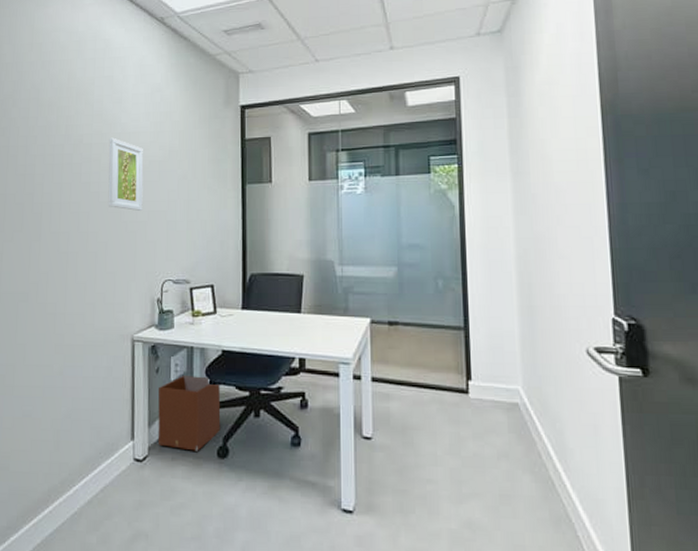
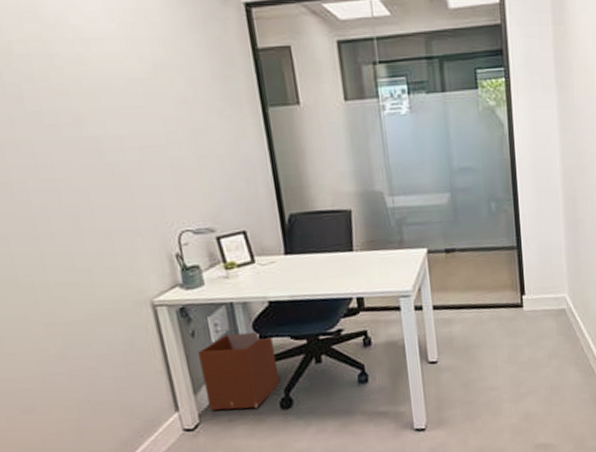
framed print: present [108,137,144,211] -> none [56,45,131,148]

